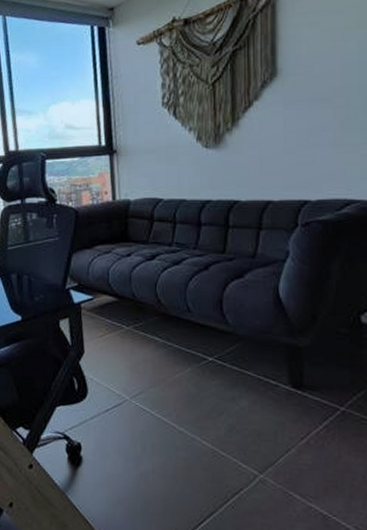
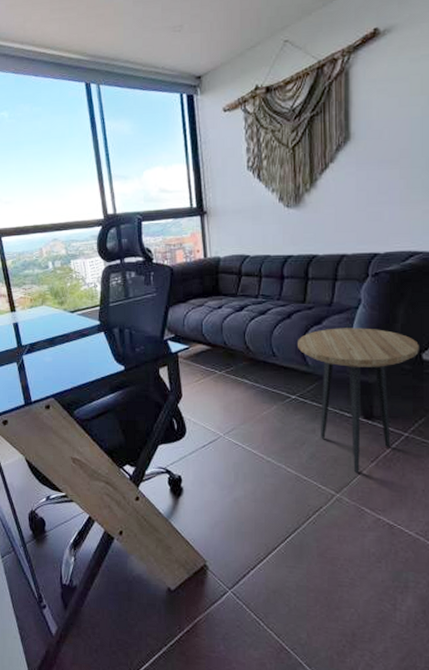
side table: none [216,282,357,451] -> present [298,328,419,473]

